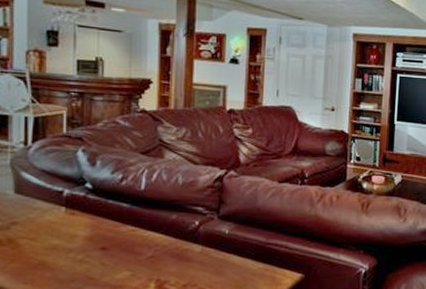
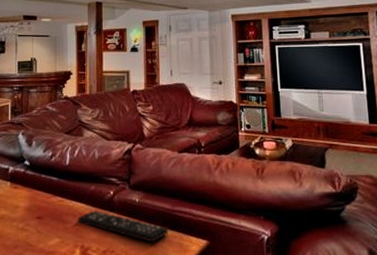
remote control: none [154,242,261,276] -> present [78,211,169,243]

